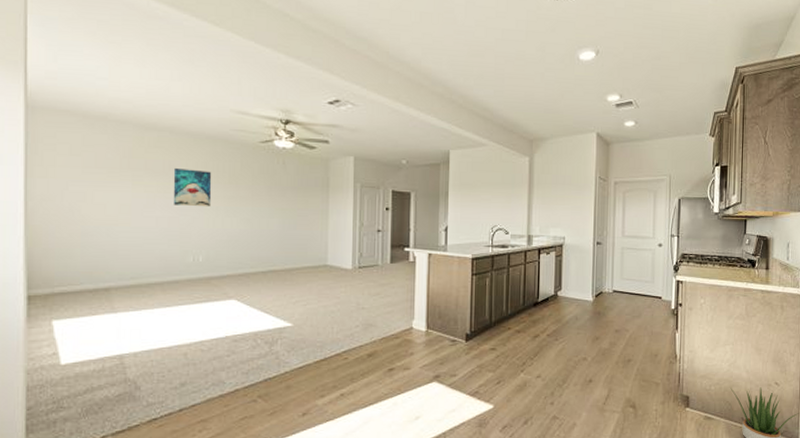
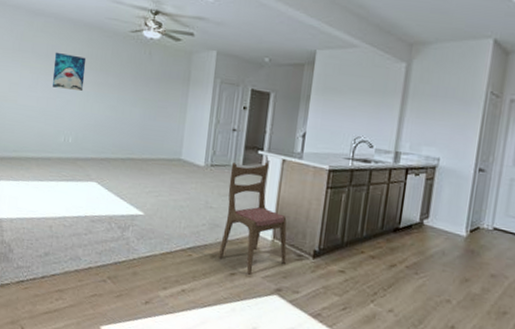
dining chair: none [374,257,441,367] -> present [218,161,287,275]

